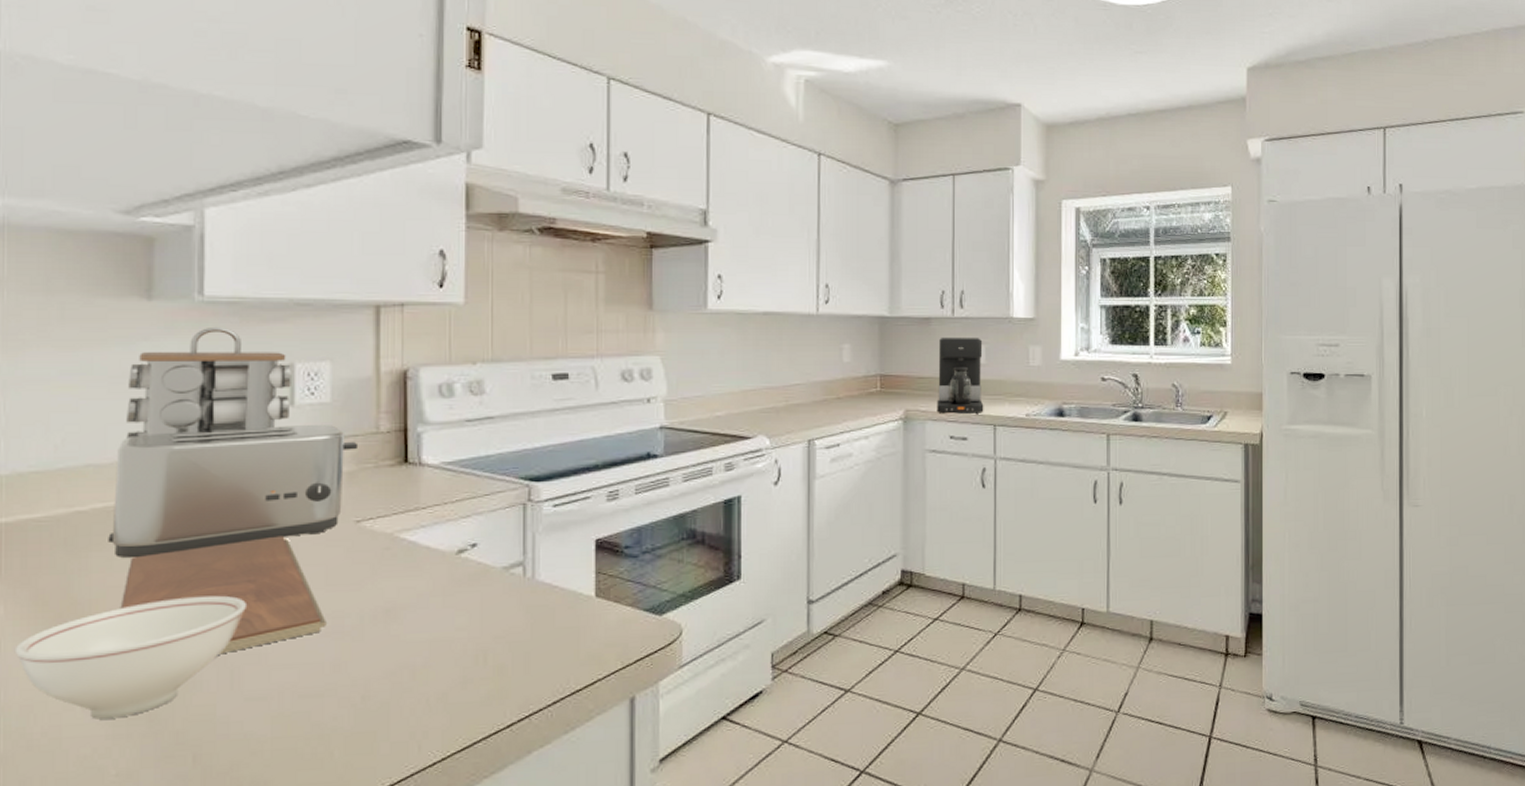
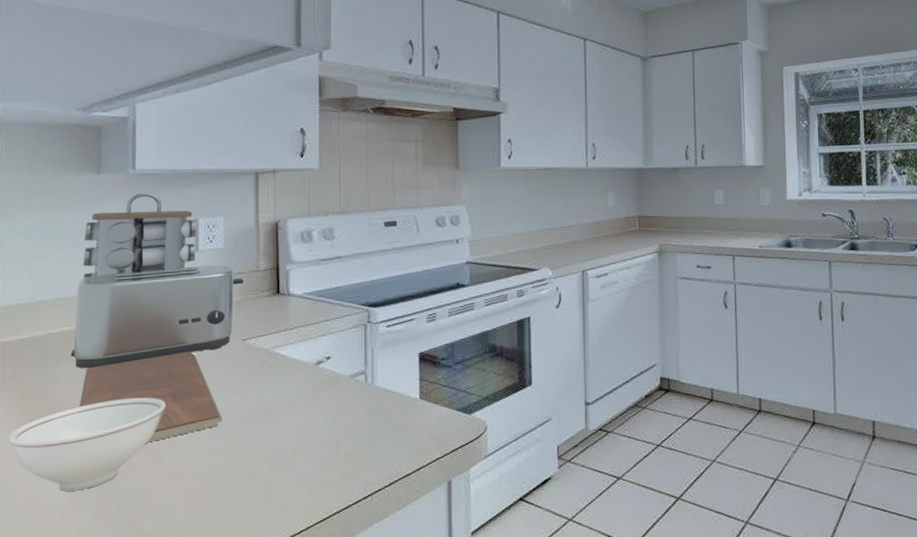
coffee maker: present [937,337,984,414] -> none [685,183,724,247]

